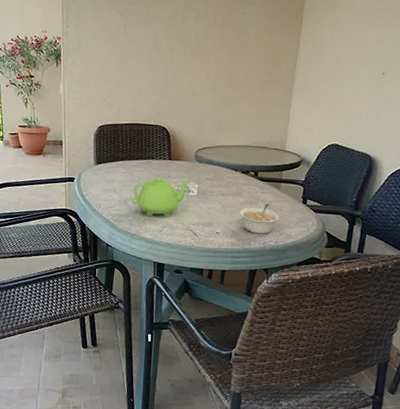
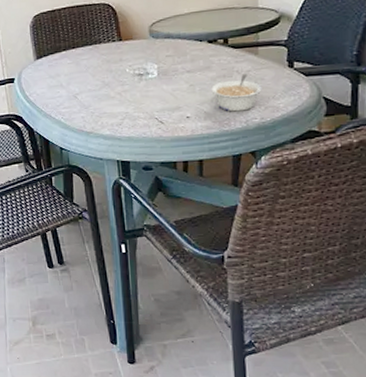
teapot: present [131,177,191,217] -> none [81,59,148,110]

